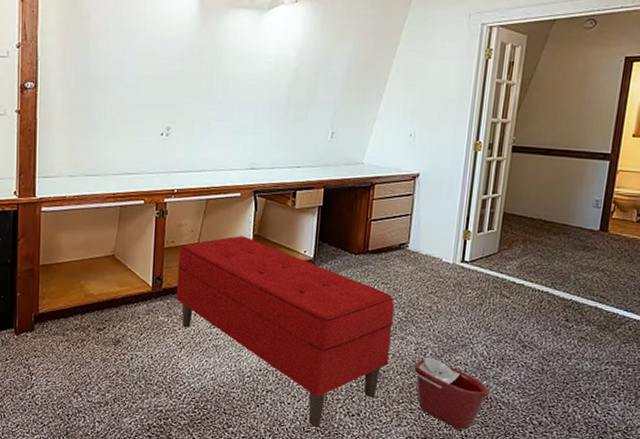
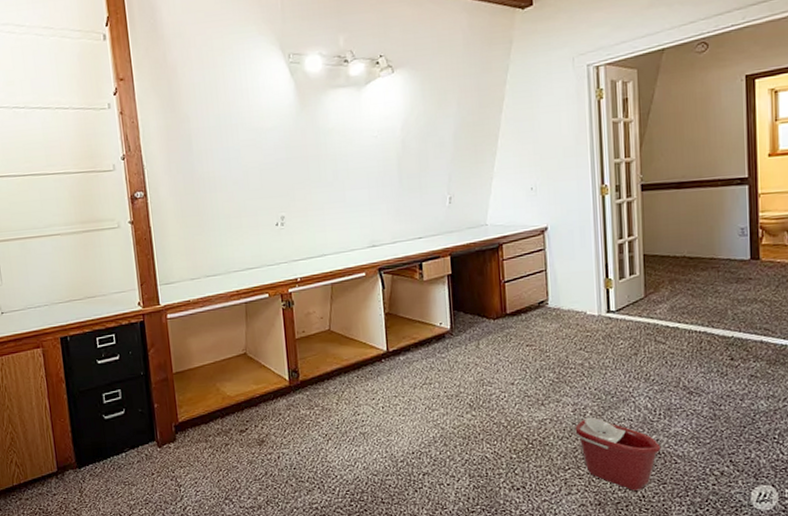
bench: present [177,236,395,427] -> none [311,316,547,506]

